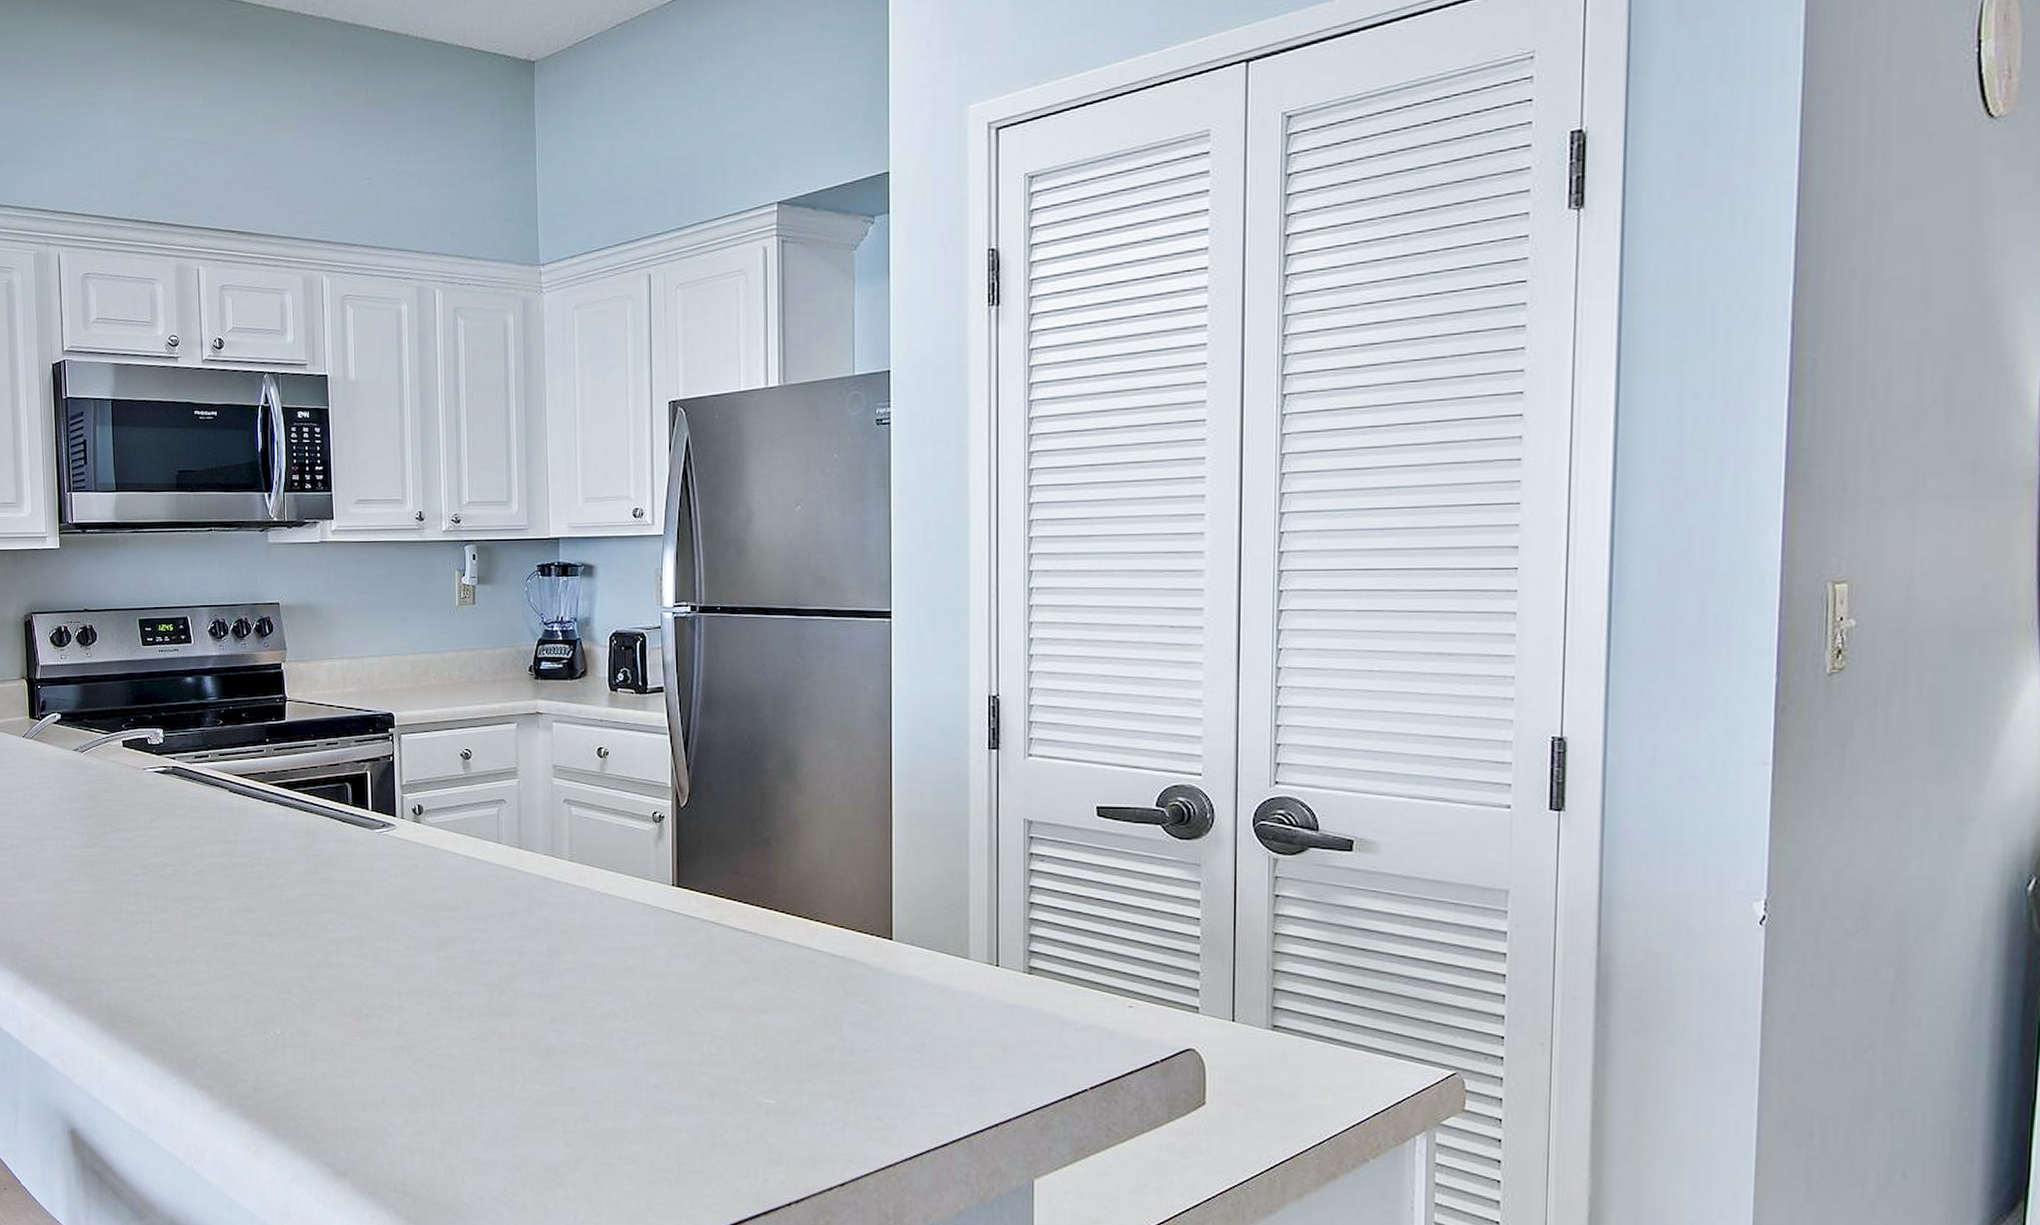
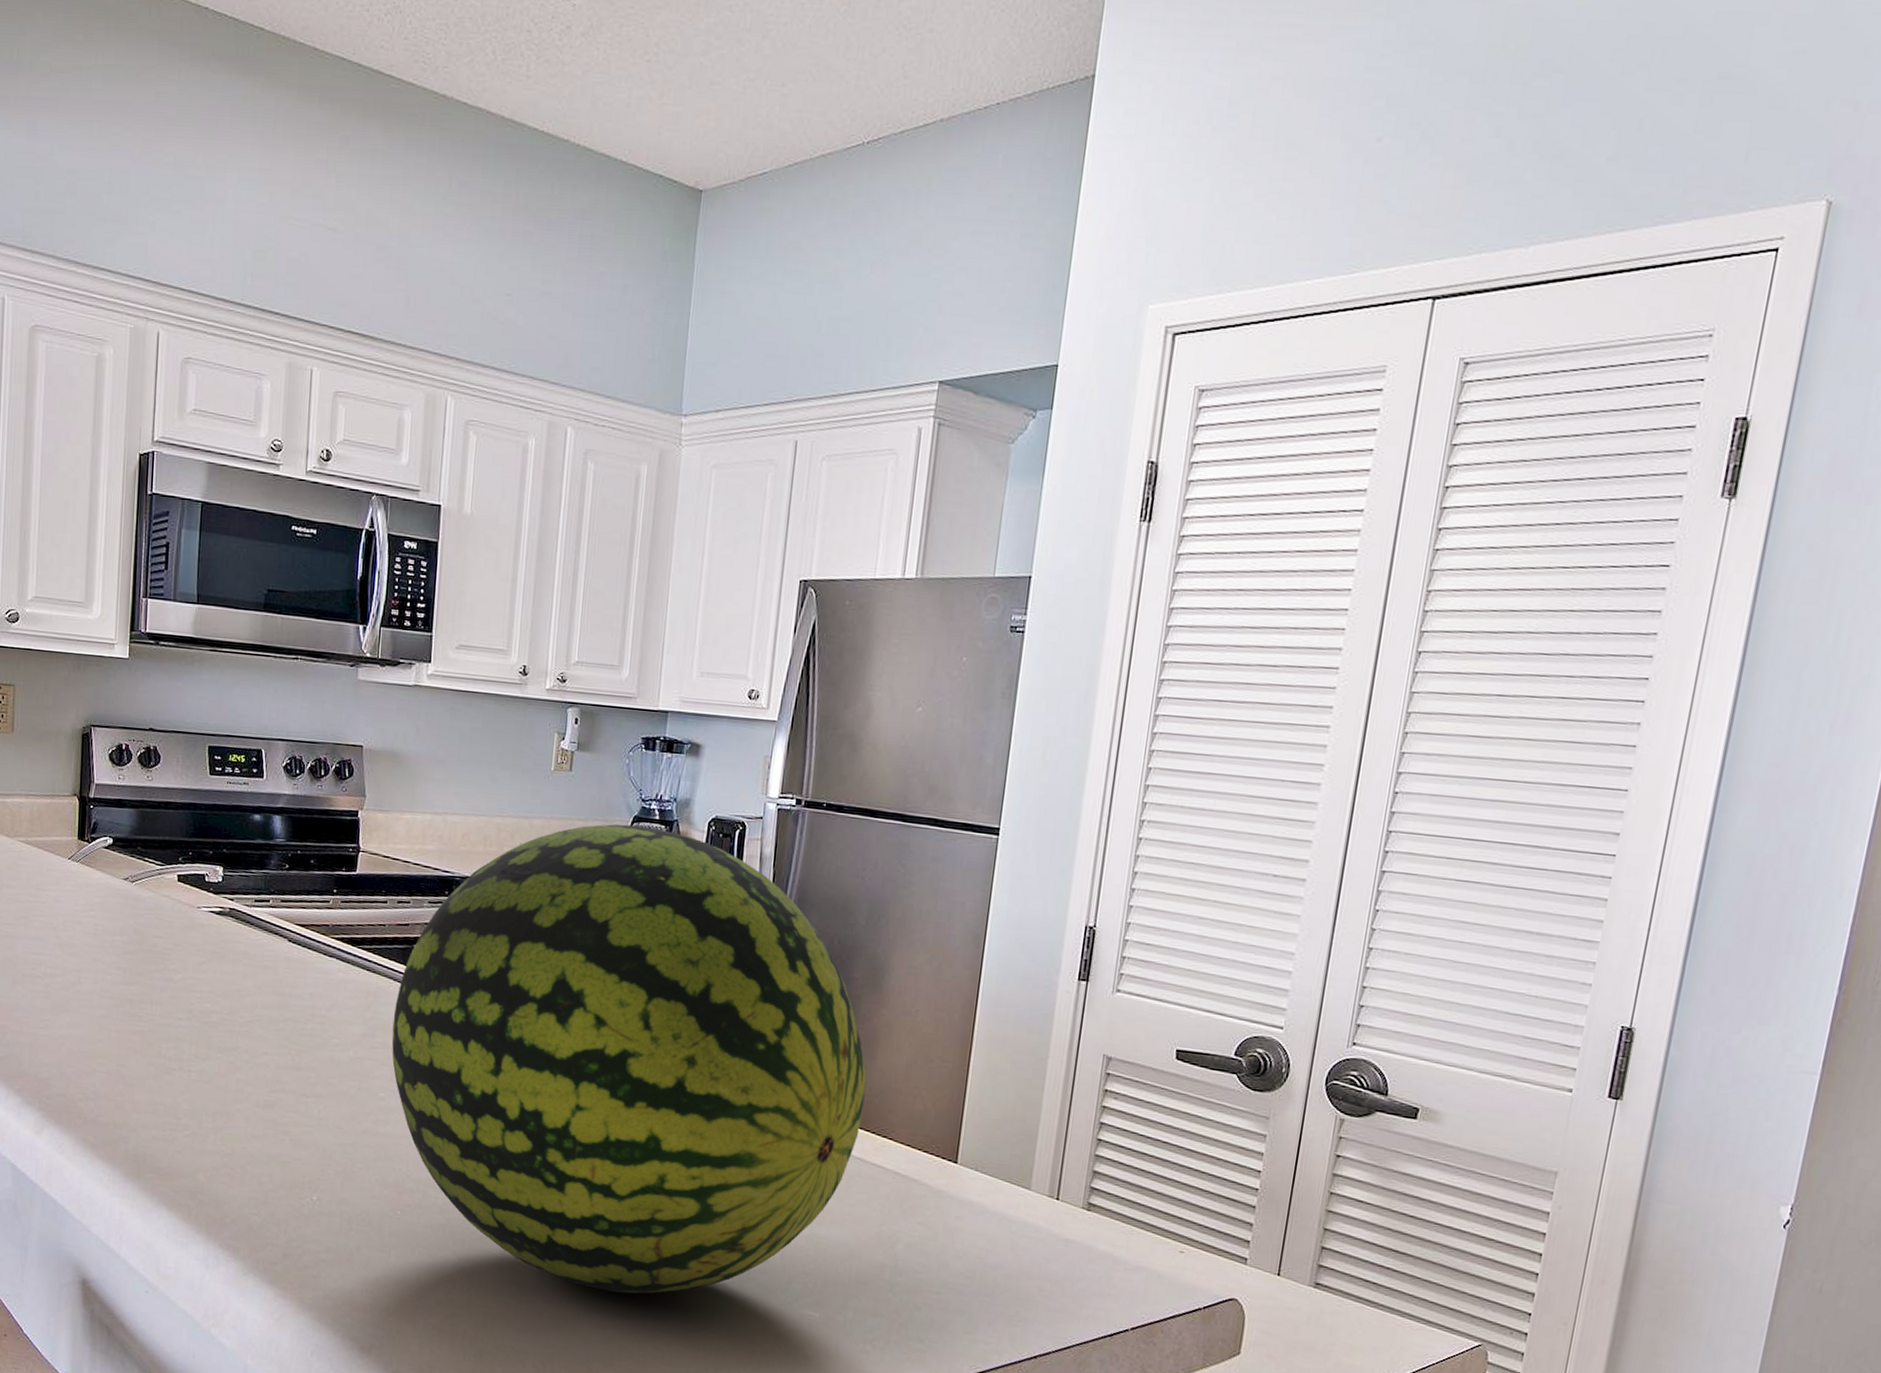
fruit: none [333,648,793,1097] -> present [391,824,867,1294]

